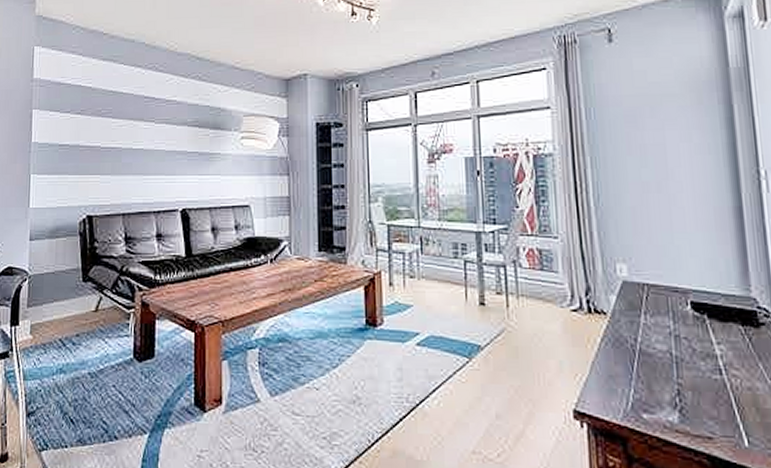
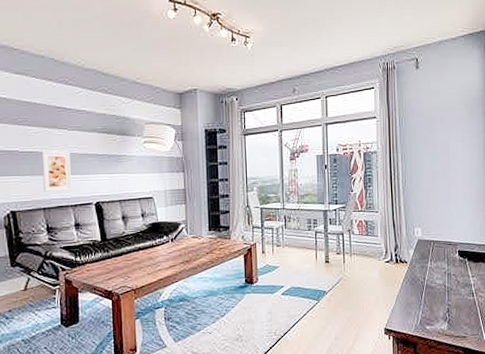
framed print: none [124,146,156,195] -> present [41,150,72,192]

